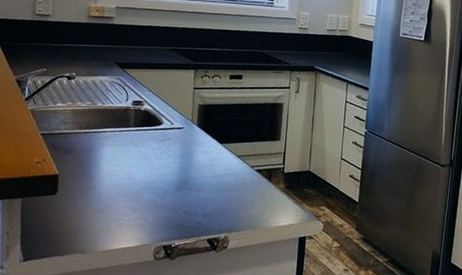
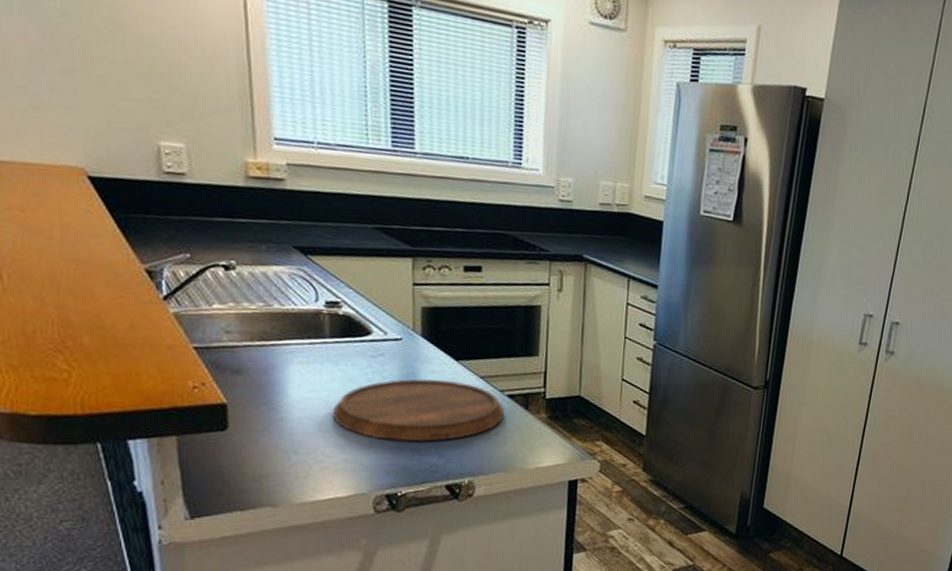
cutting board: none [131,157,254,205] -> present [334,378,505,442]

